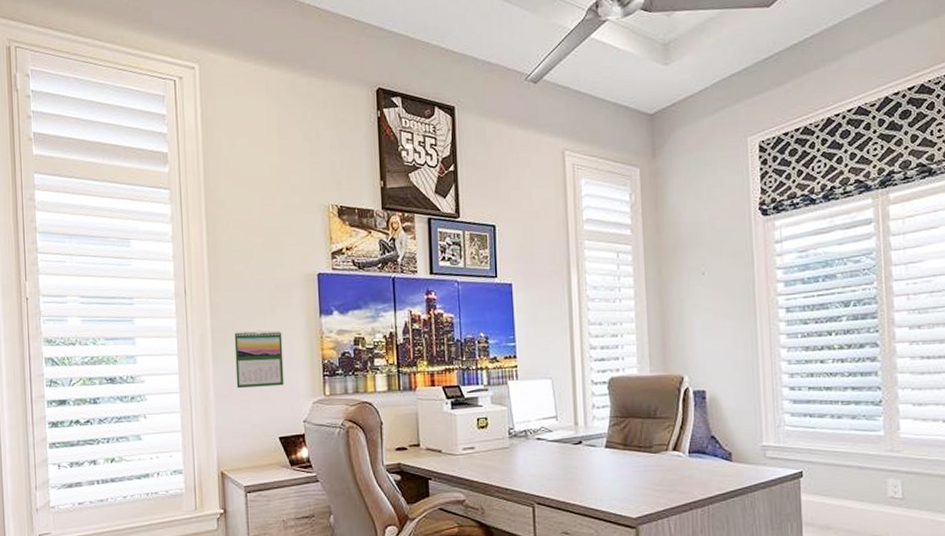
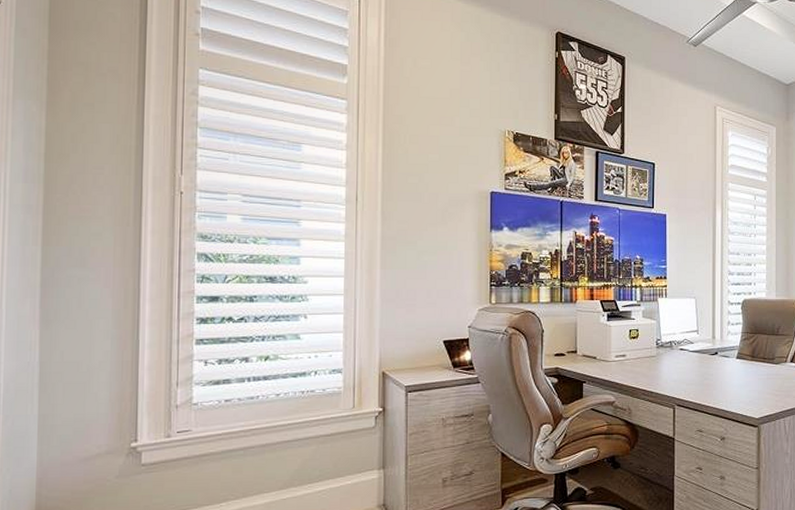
calendar: present [234,330,284,389] -> none [404,239,453,294]

